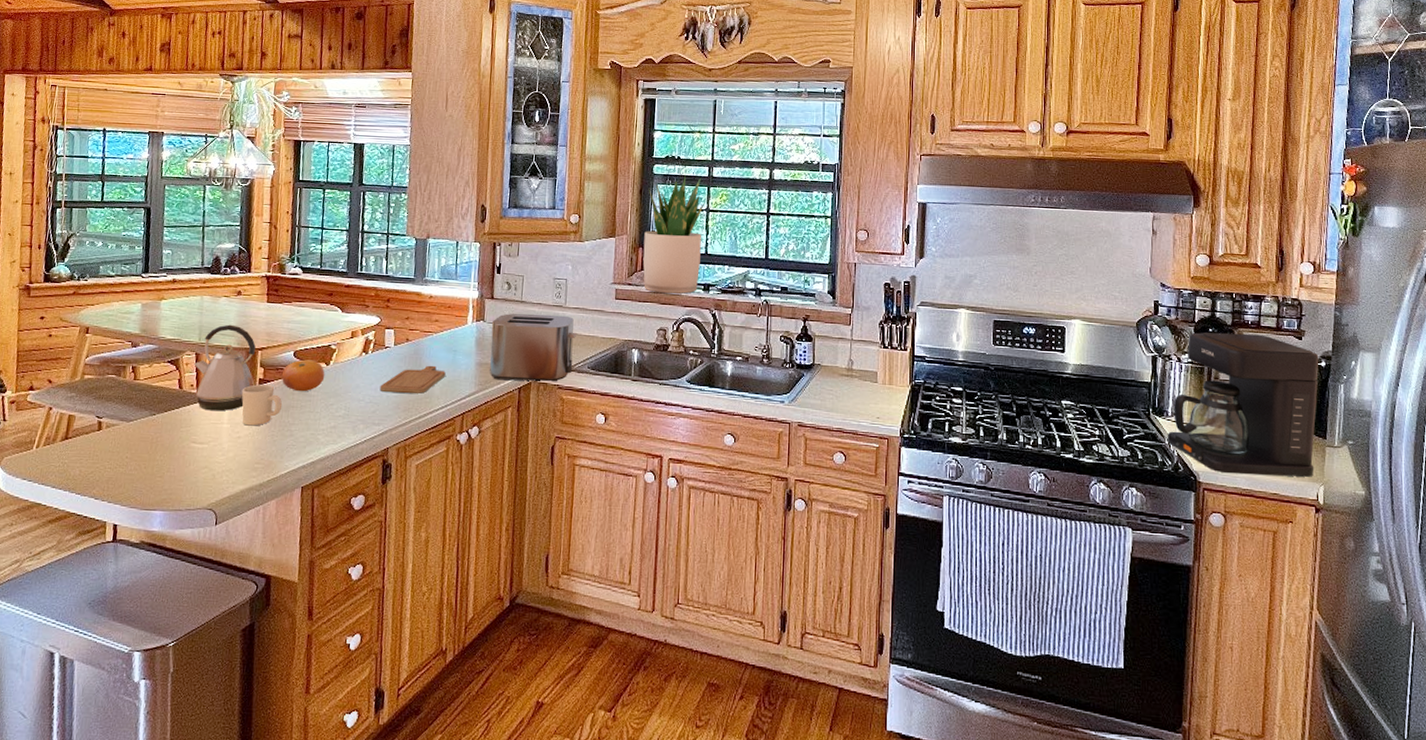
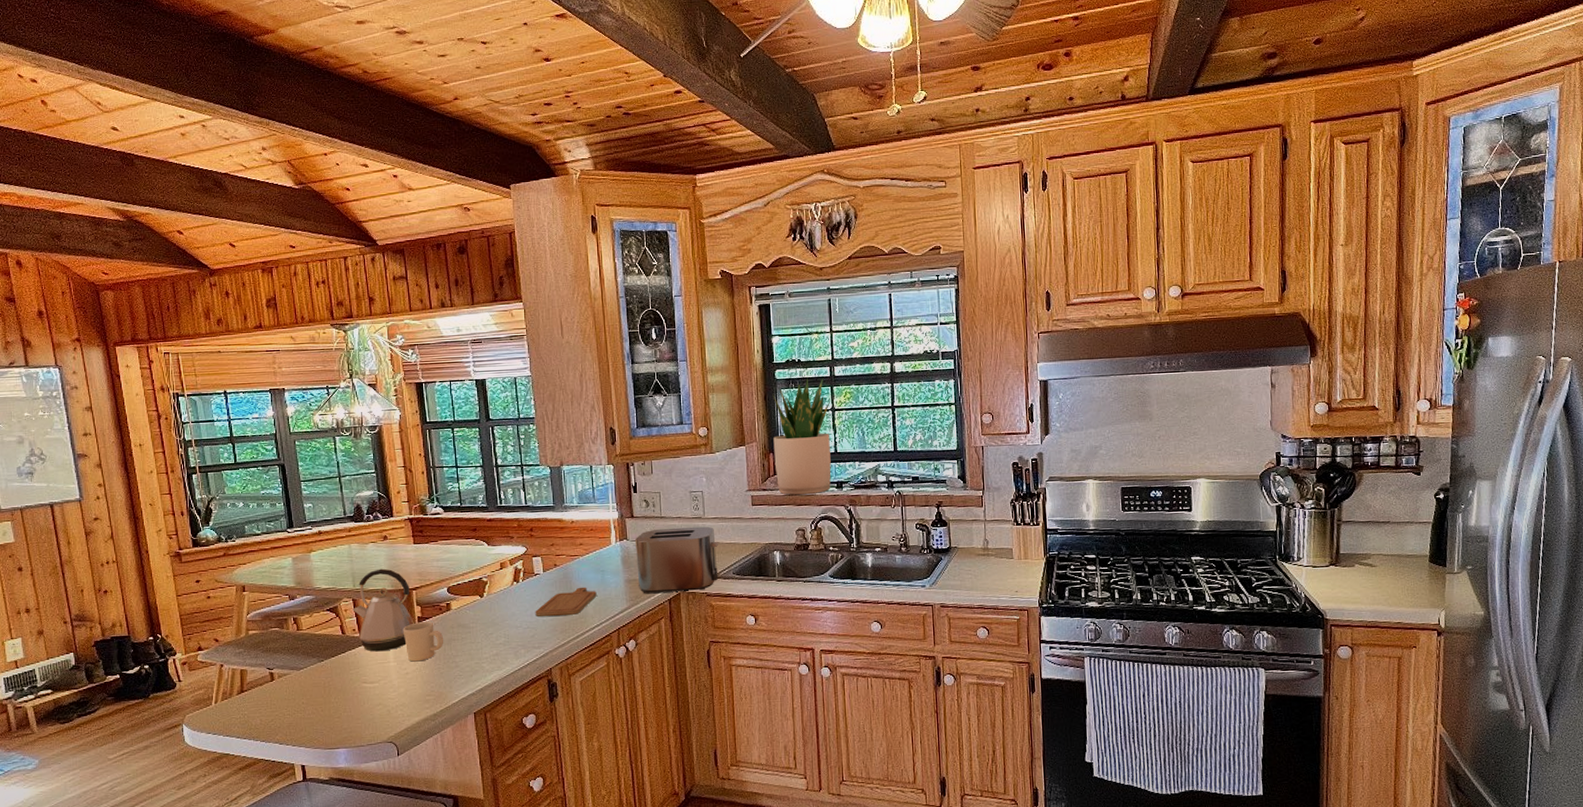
fruit: present [281,359,325,392] -> none [438,594,481,625]
coffee maker: present [1167,332,1319,477] -> none [1294,474,1438,609]

